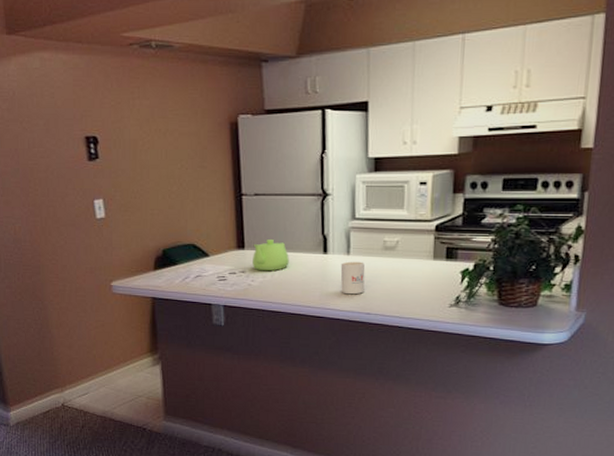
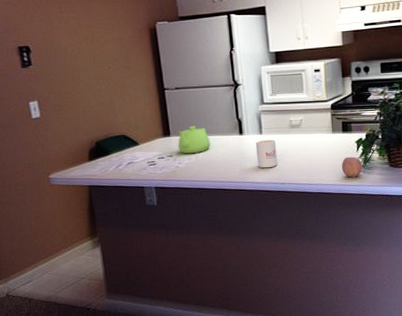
fruit: none [439,289,466,314] -> present [341,156,363,178]

